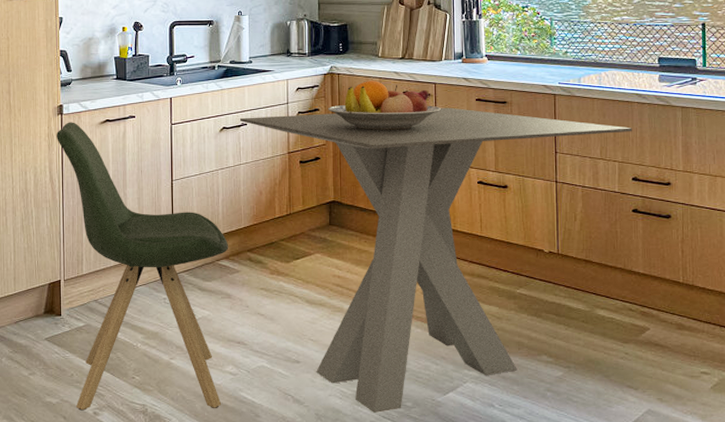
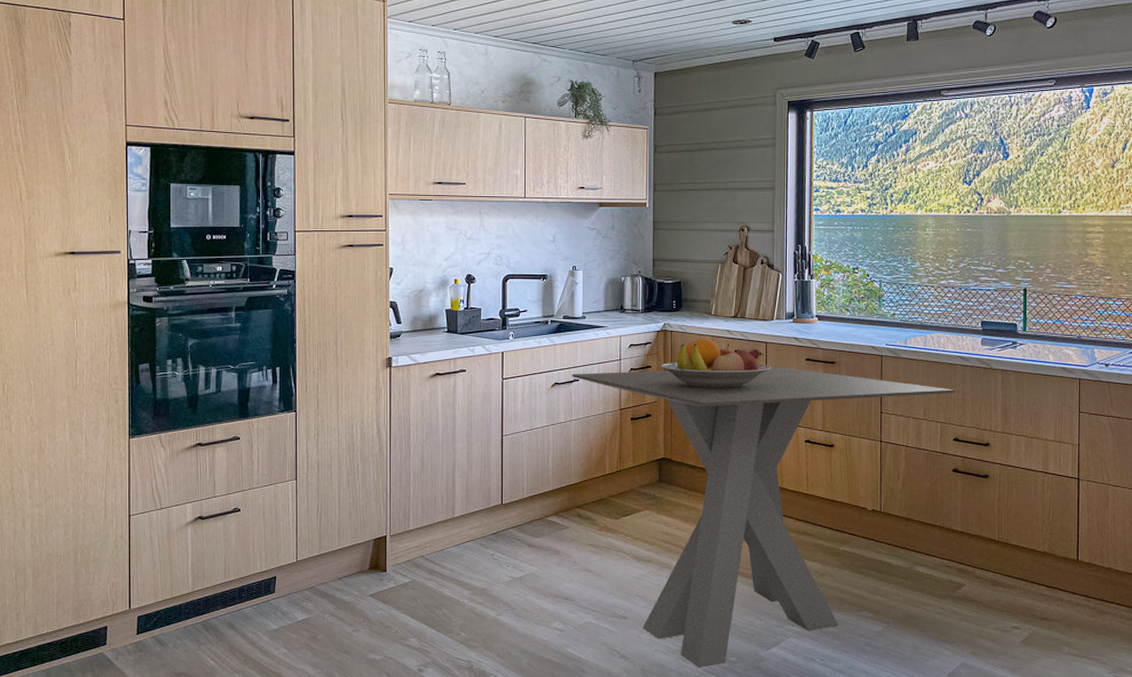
chair: present [57,122,229,411] -> none [385,375,559,667]

